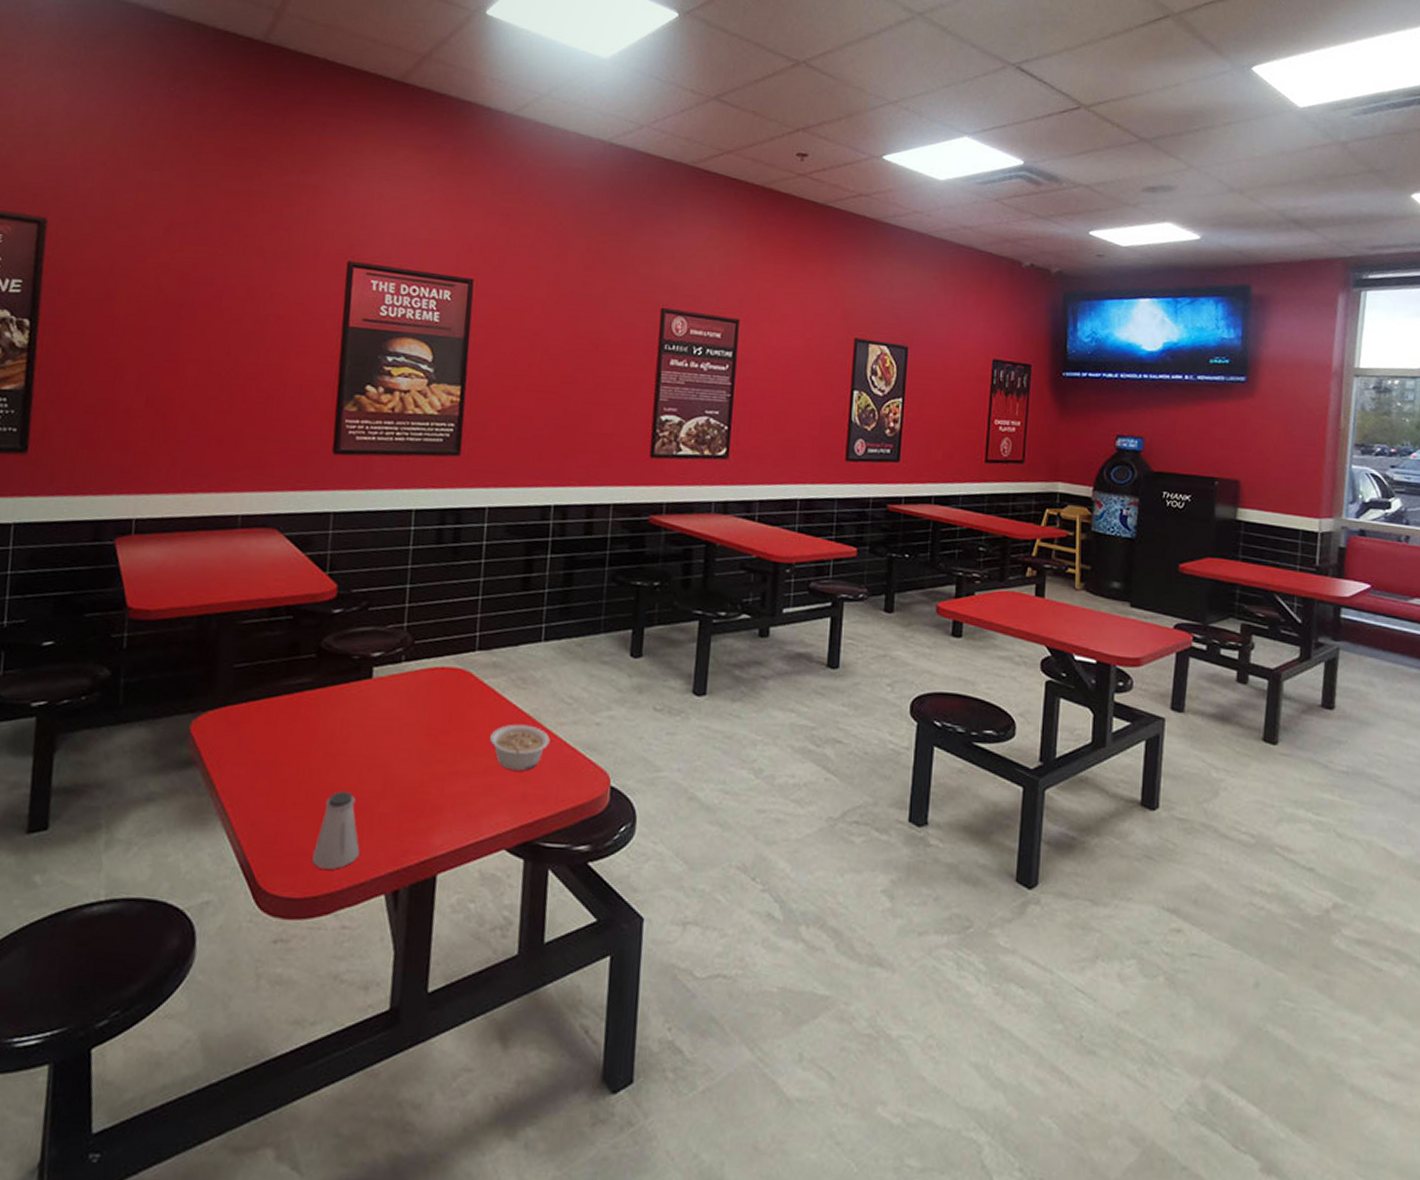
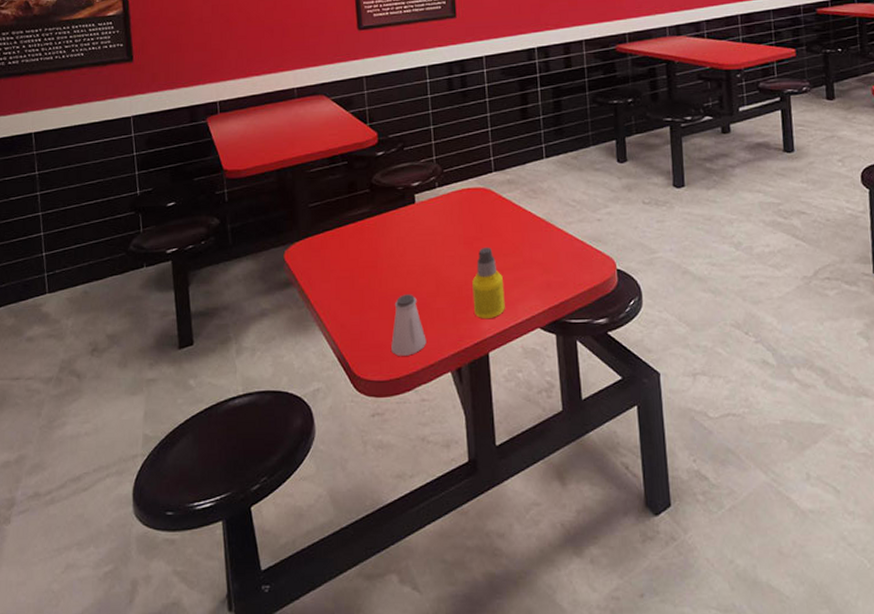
bottle: none [426,742,469,833] -> present [472,246,505,319]
legume: present [490,724,550,771] -> none [514,226,562,264]

